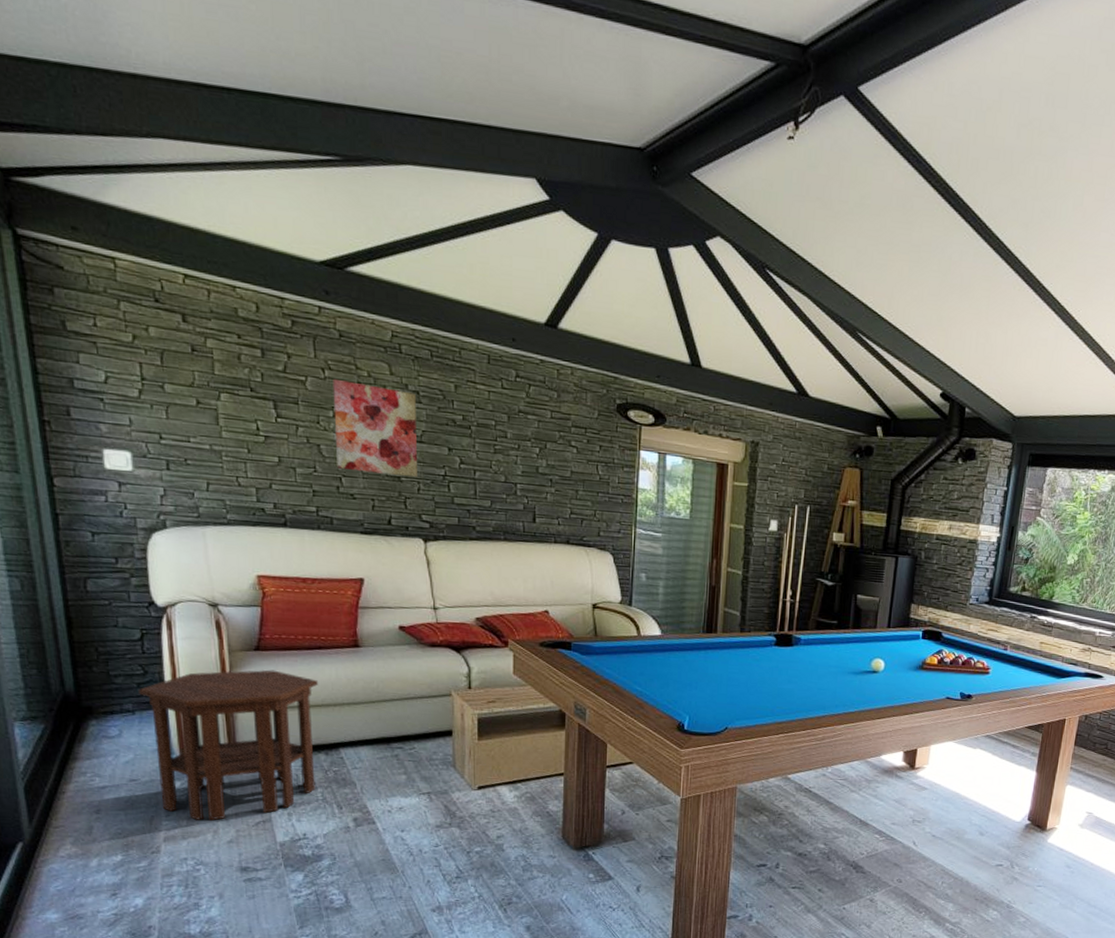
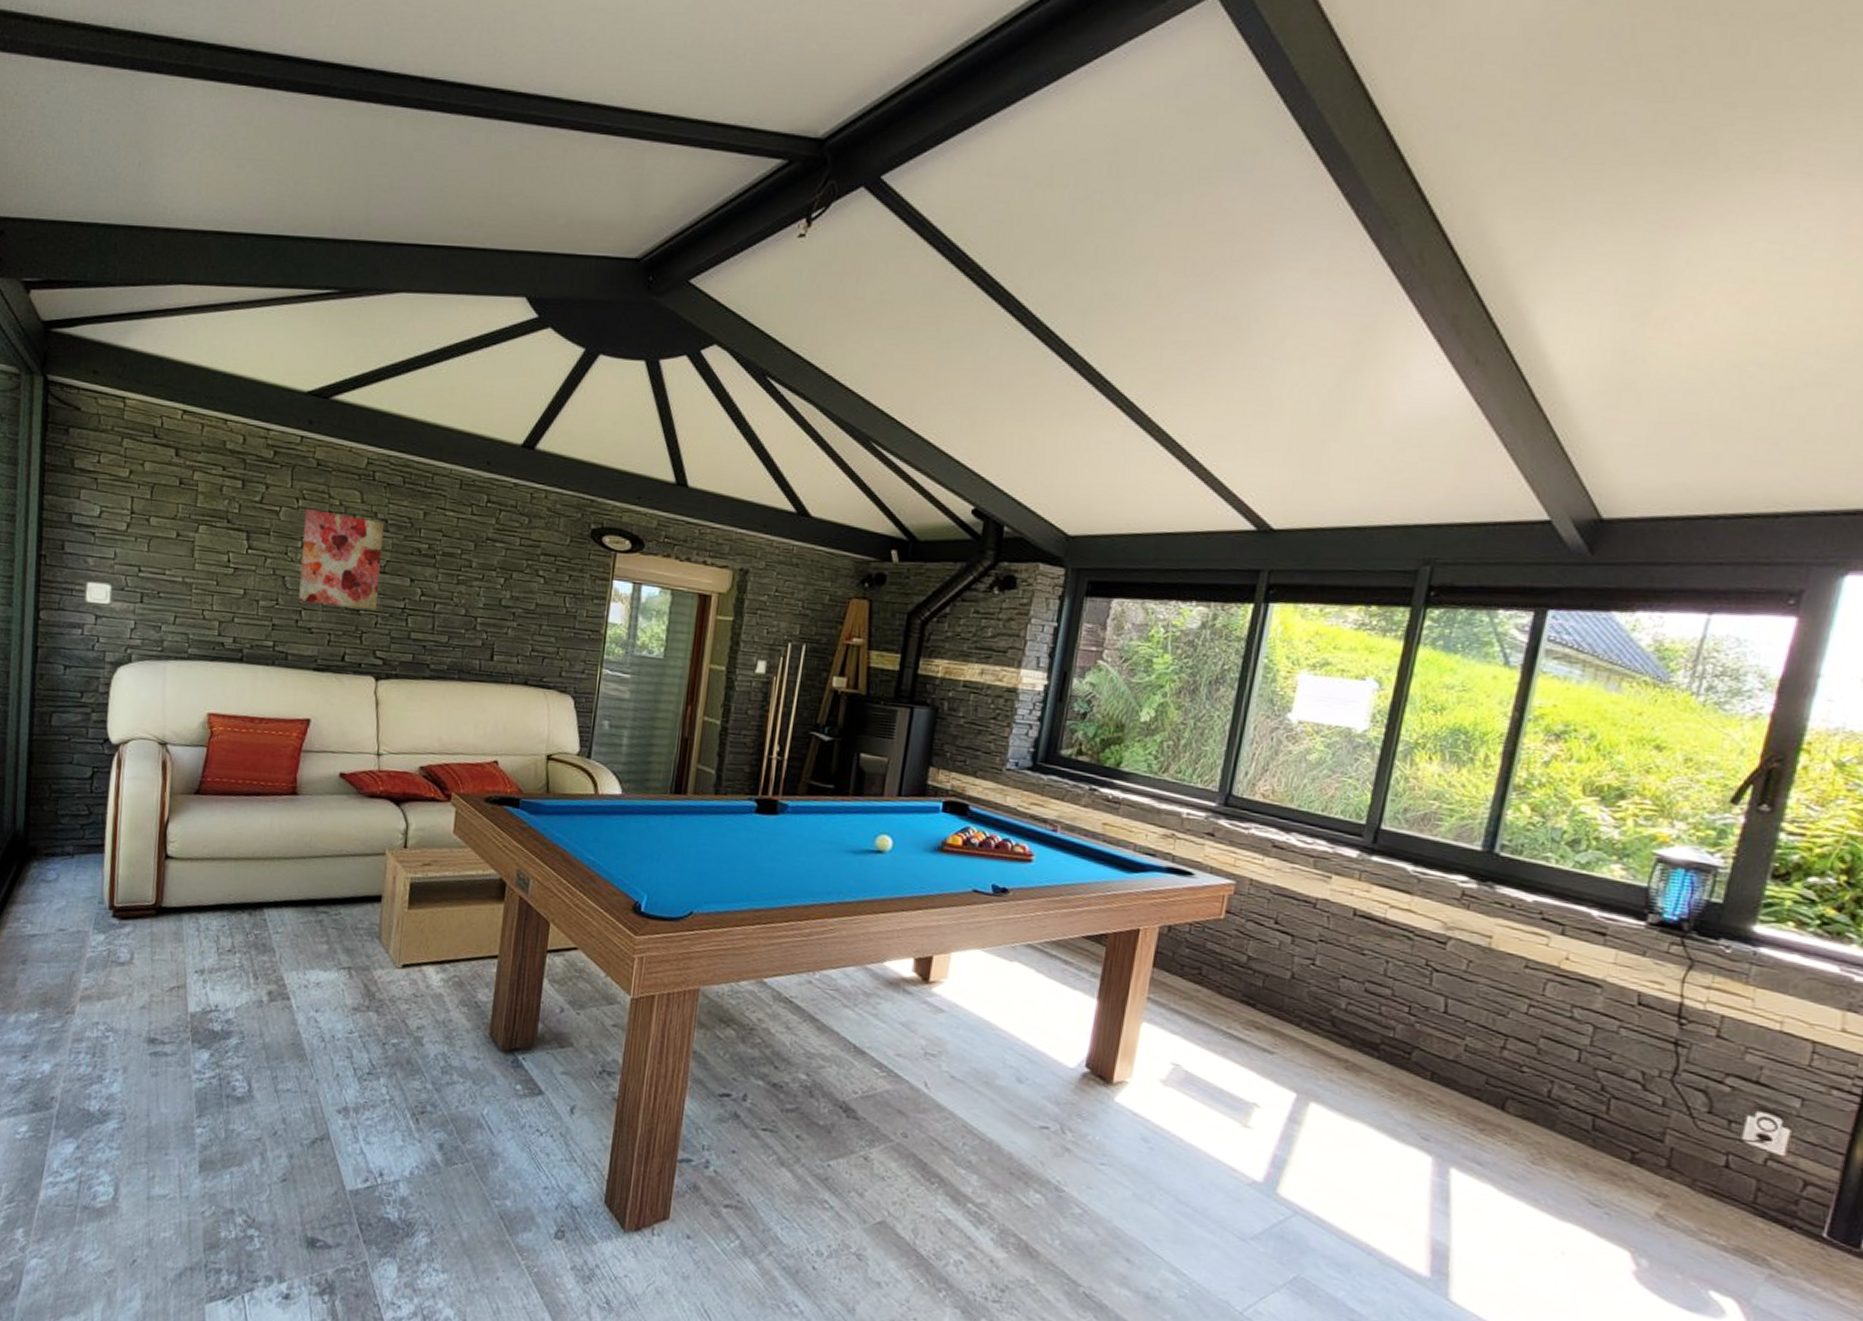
side table: present [138,669,319,821] -> none [80,815,253,982]

